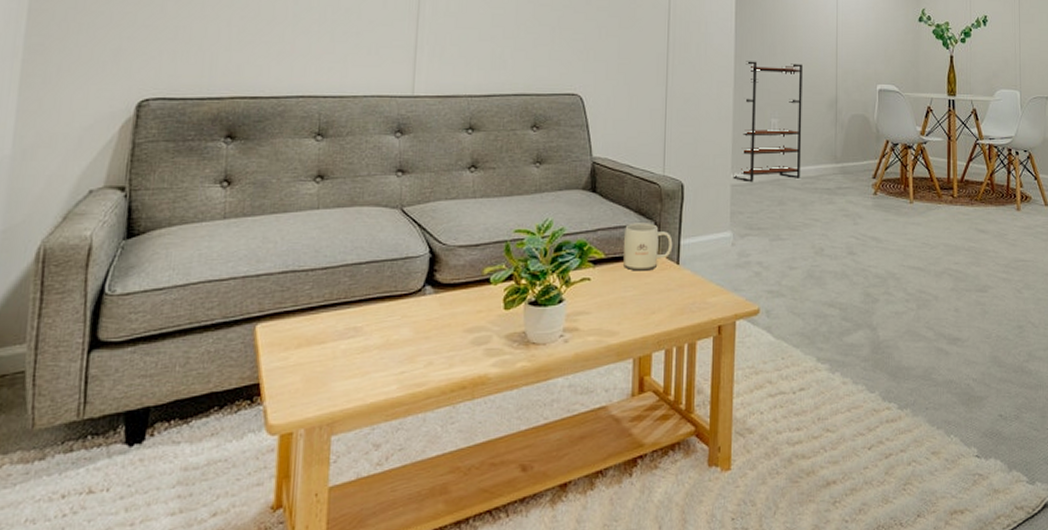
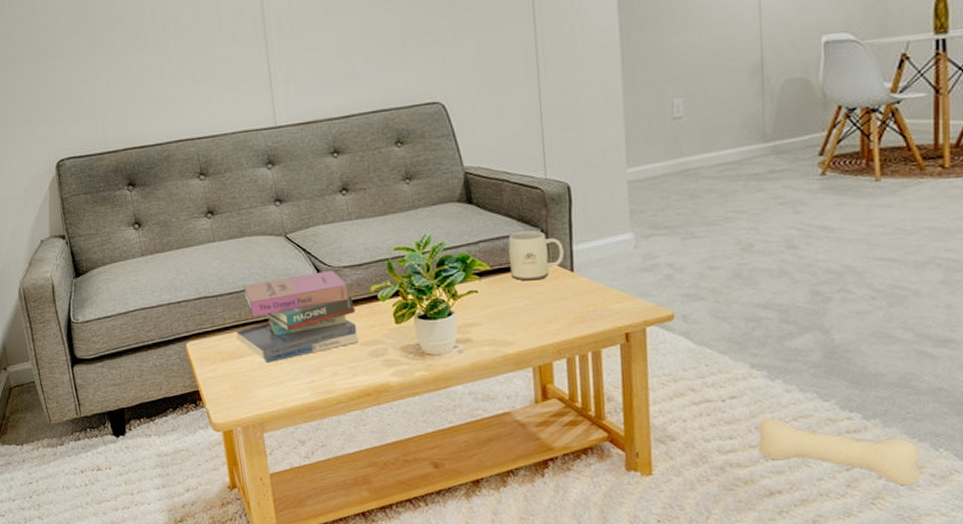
books: none [321,248,464,351] -> present [235,269,359,364]
bookshelf: present [733,61,802,183] -> none [629,25,717,177]
dog toy: none [819,408,938,471] -> present [757,417,921,486]

